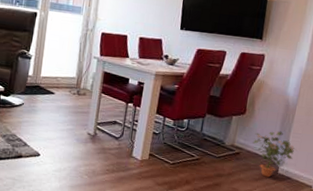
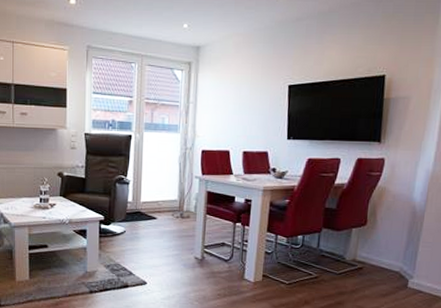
potted plant: present [252,131,296,178] -> none [376,241,426,292]

